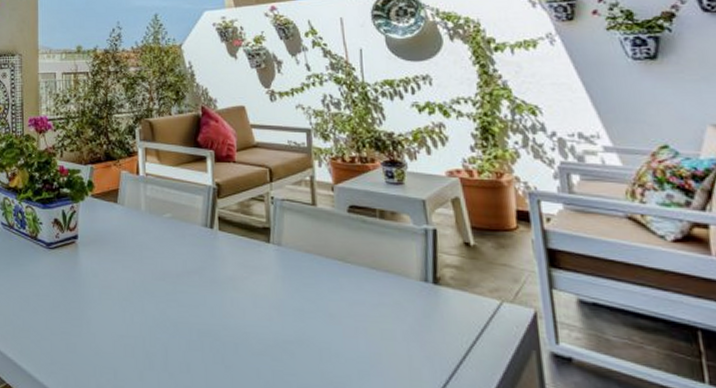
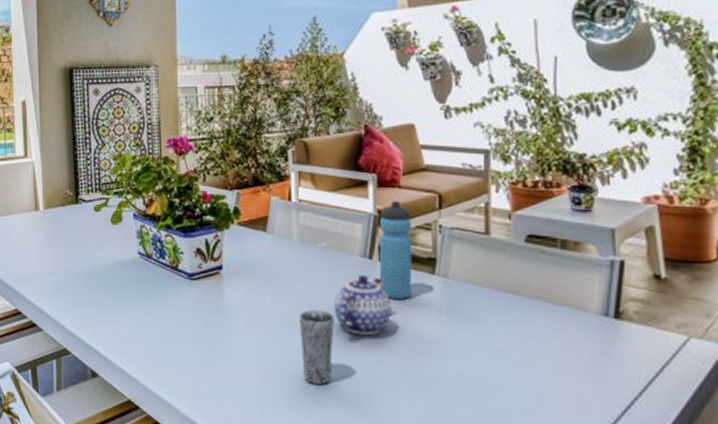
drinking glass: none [149,277,181,351] -> present [300,309,334,385]
teapot: none [180,244,233,302] -> present [334,275,391,336]
water bottle: none [218,175,250,266] -> present [379,201,412,299]

